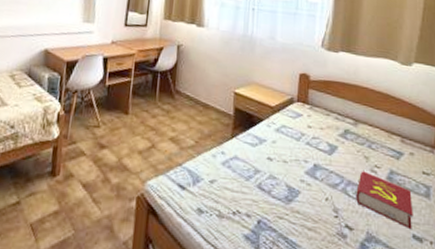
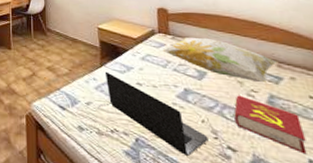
laptop: none [222,144,329,237] -> present [98,71,209,156]
decorative pillow: none [298,107,403,159] -> present [162,37,279,84]

